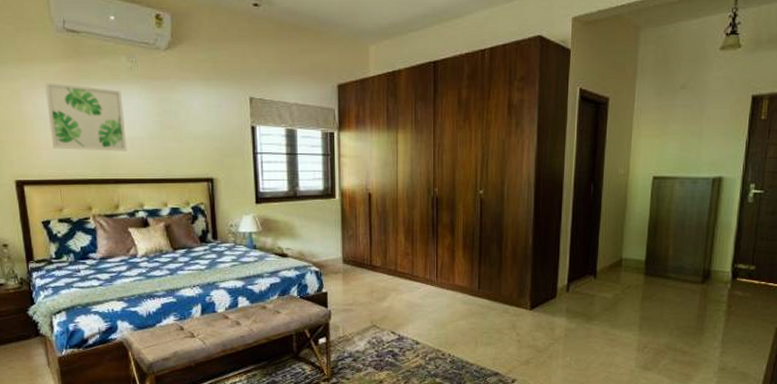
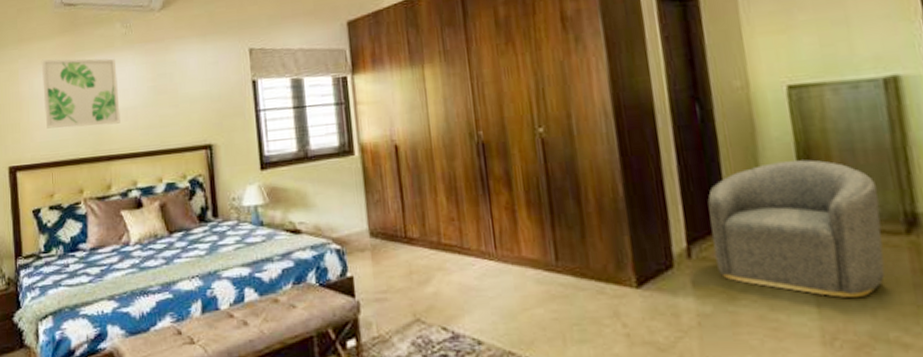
armchair: none [583,230,692,322] -> present [707,159,885,298]

